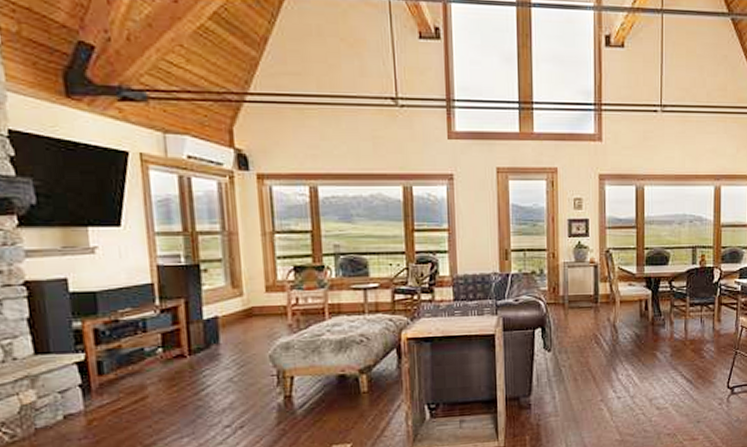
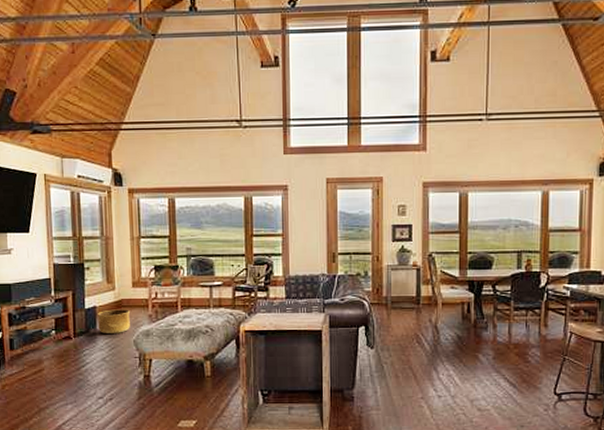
basket: none [221,318,264,349] -> present [98,309,130,333]

